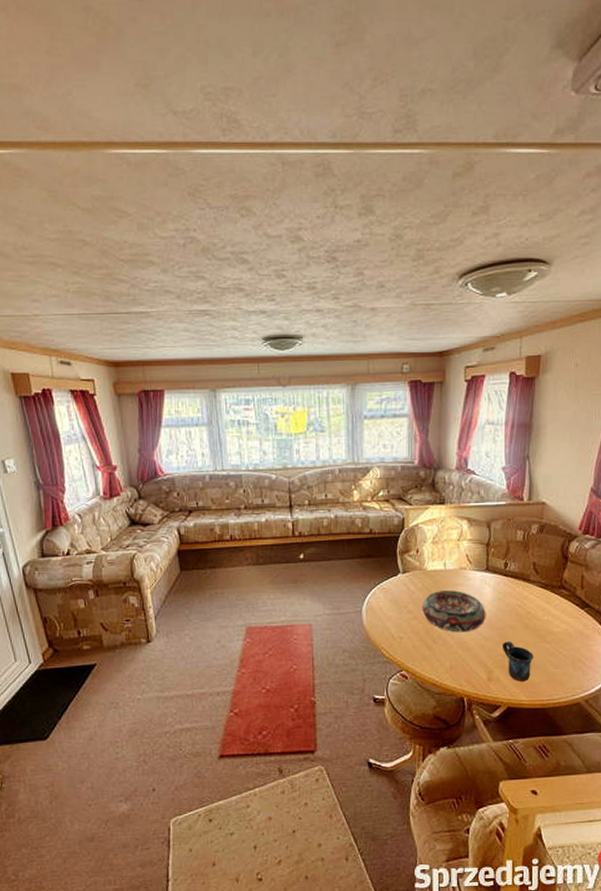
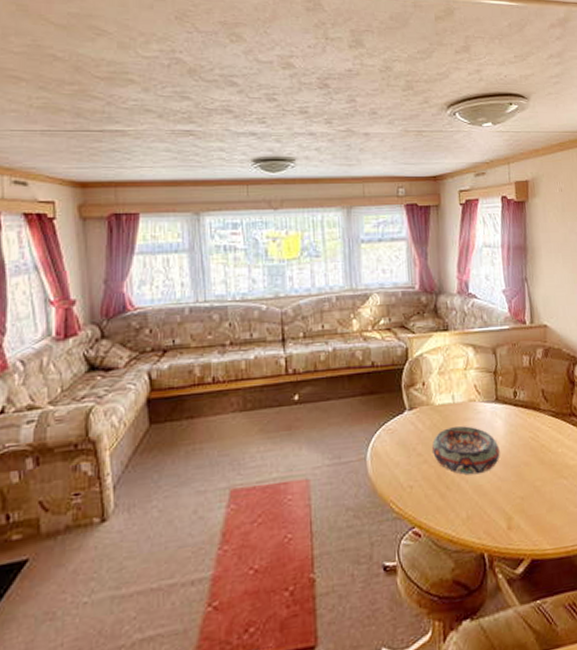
mug: present [503,641,534,682] -> none [520,480,553,527]

